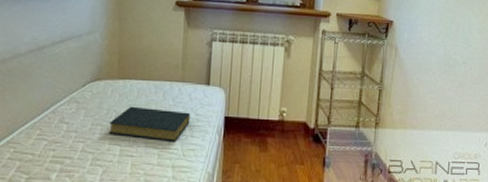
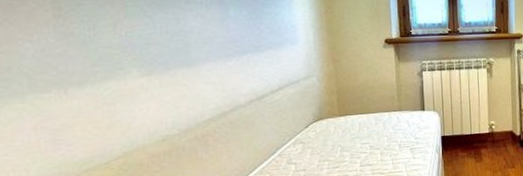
hardback book: present [109,106,191,141] -> none [336,137,411,168]

